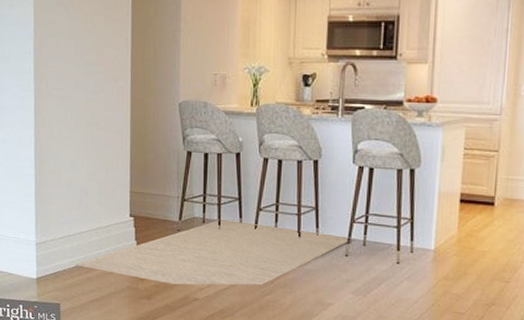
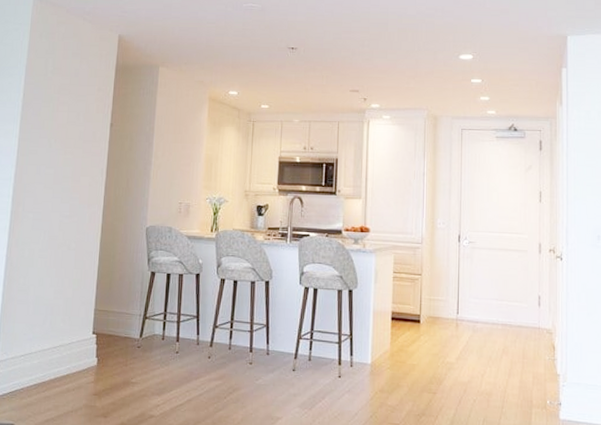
rug: present [76,220,353,285] -> none [34,337,299,402]

